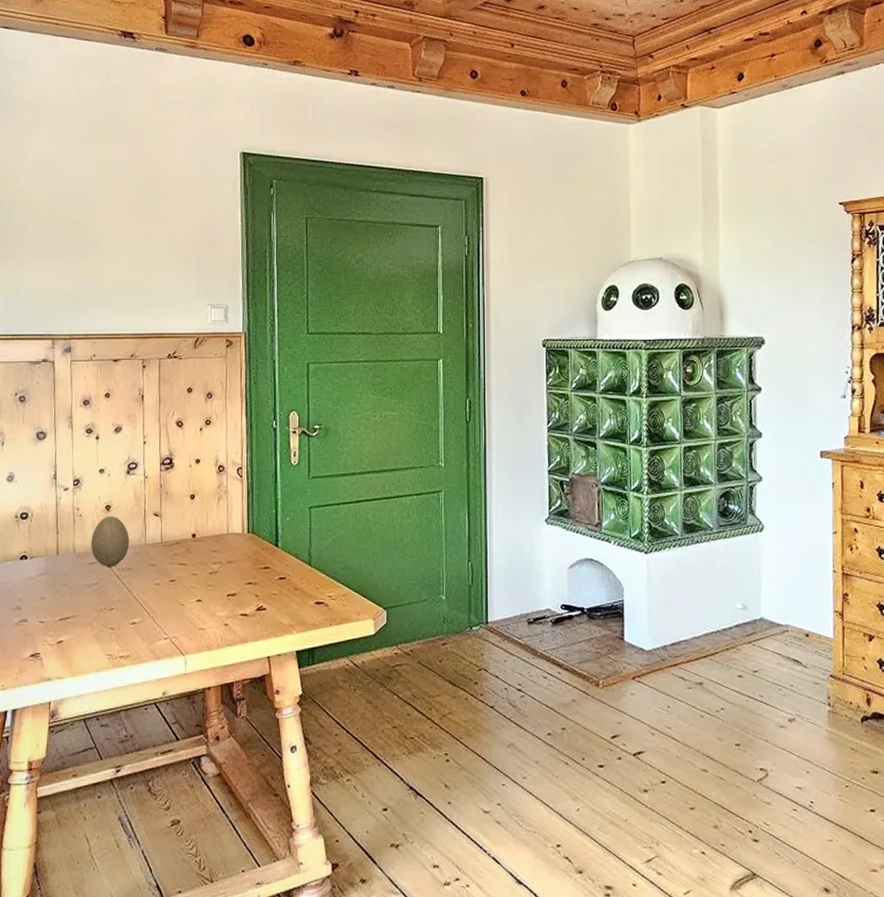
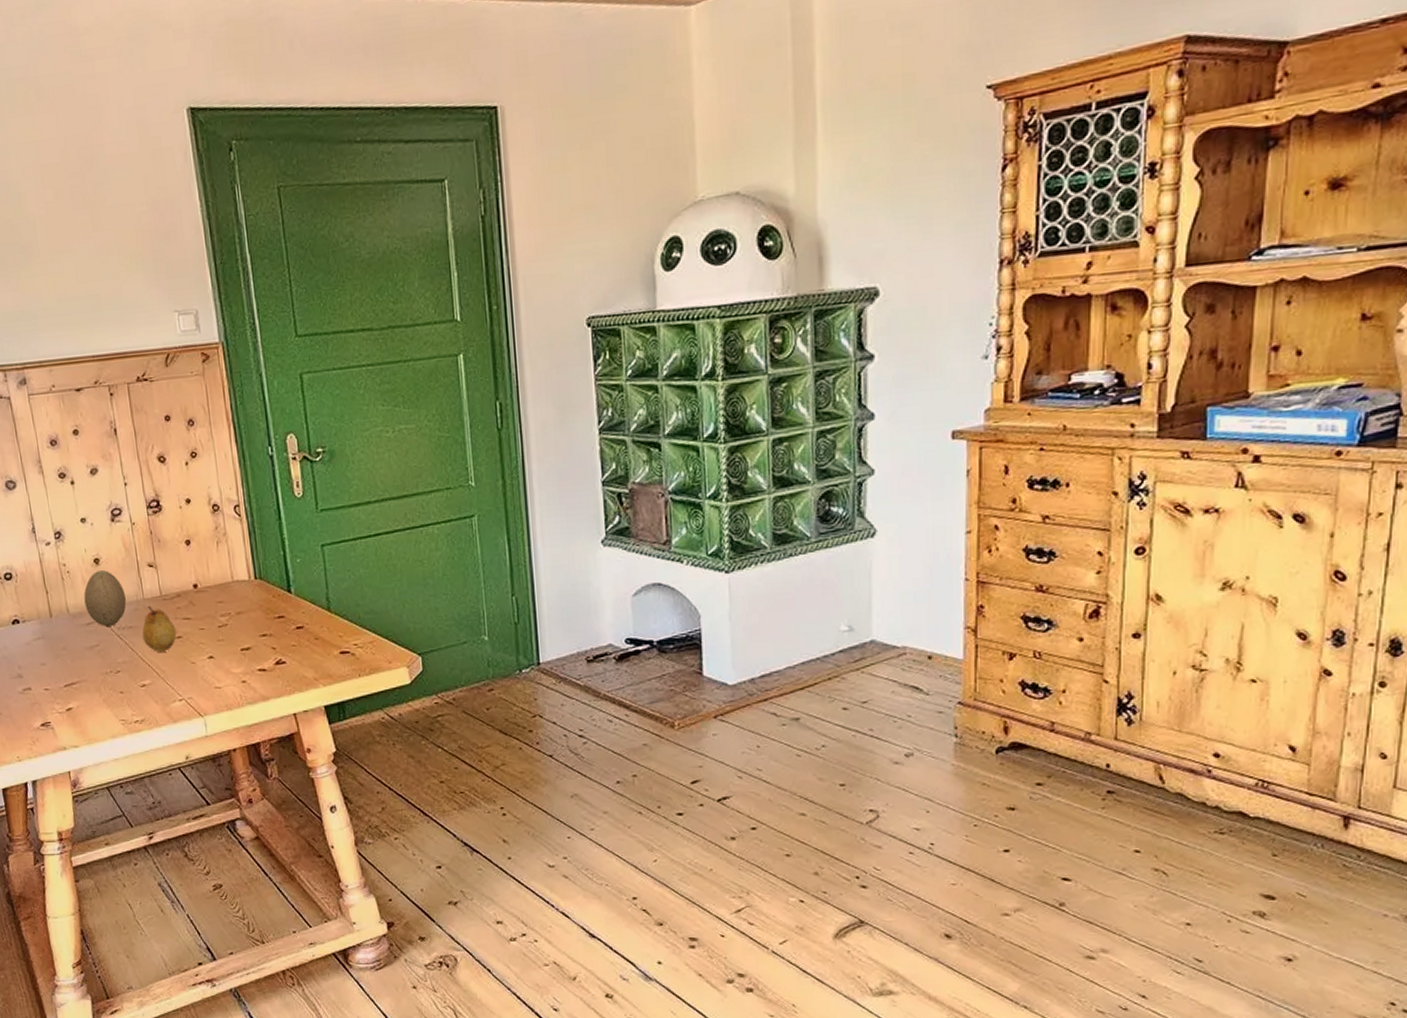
fruit: none [139,550,171,593] -> present [142,605,177,652]

